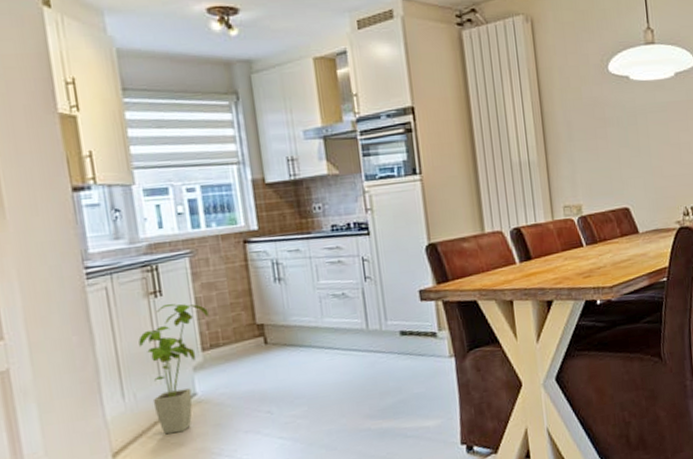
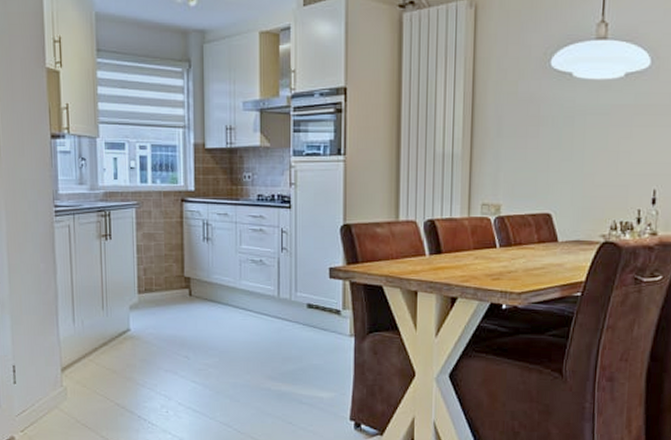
house plant: present [138,303,209,435] -> none [90,247,146,361]

